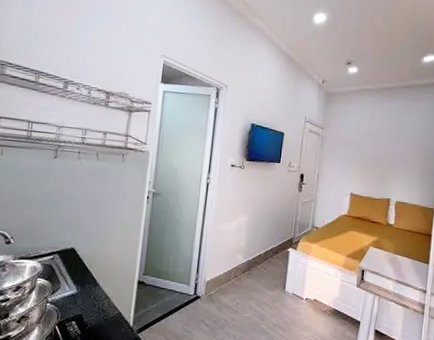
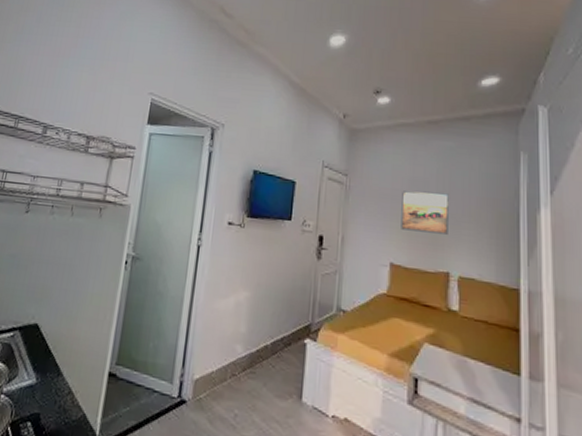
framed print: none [359,140,394,172] -> present [401,190,449,235]

